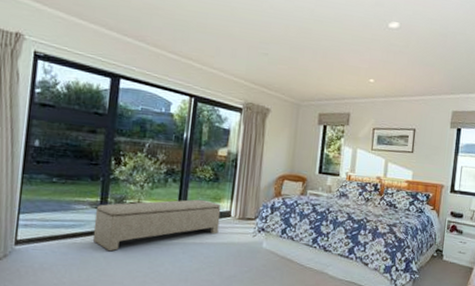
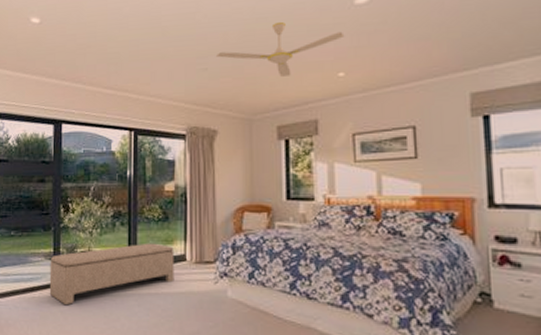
ceiling fan: none [276,27,379,74] -> present [215,21,345,77]

